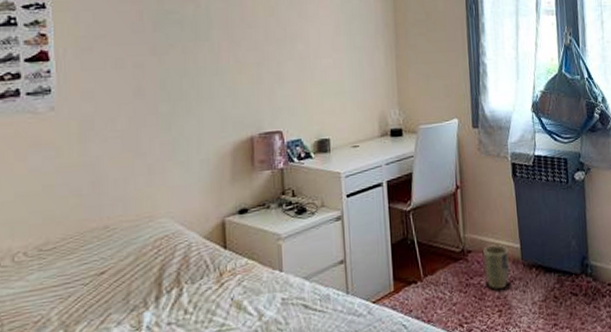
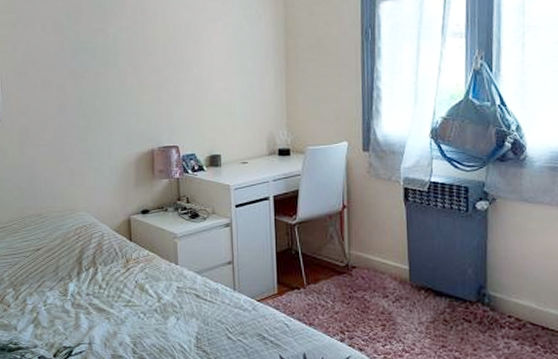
plant pot: present [483,245,510,290] -> none [369,264,396,306]

